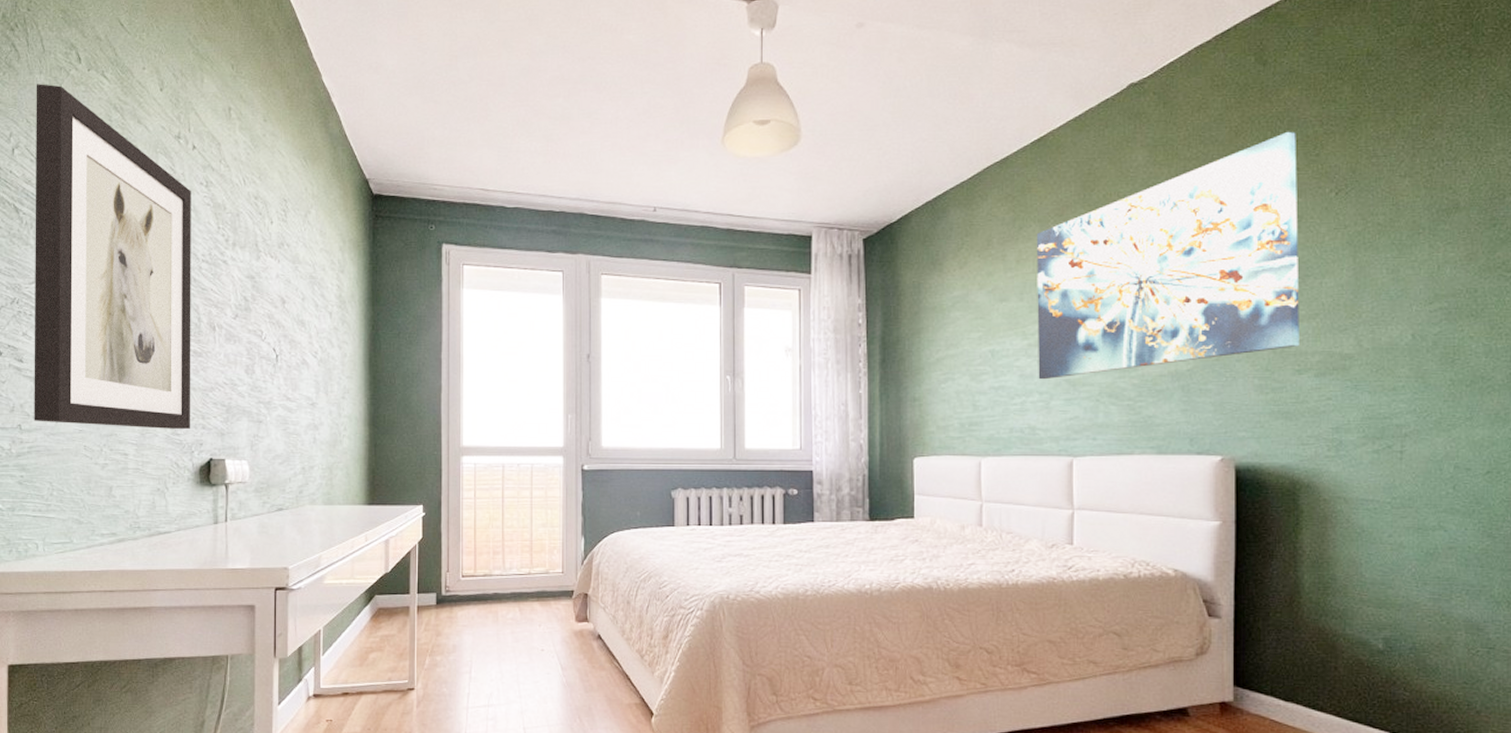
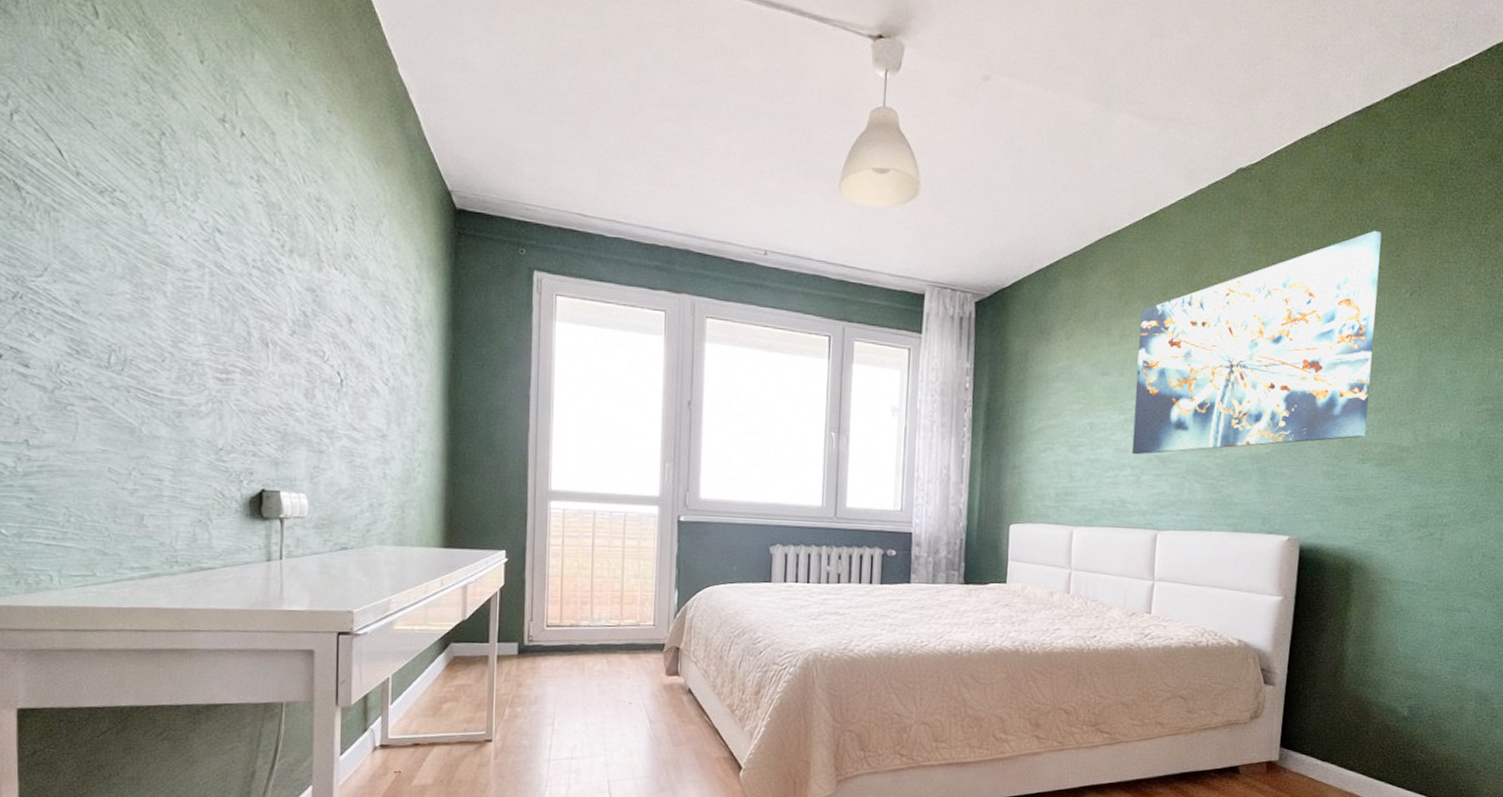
wall art: present [34,84,191,429] -> none [40,37,239,455]

